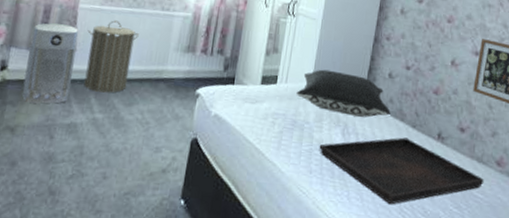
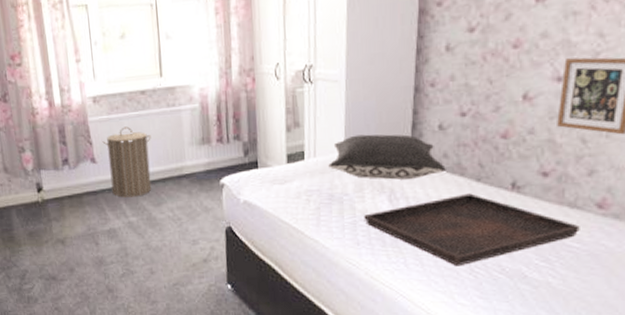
air purifier: present [21,23,80,104] -> none [54,140,102,216]

